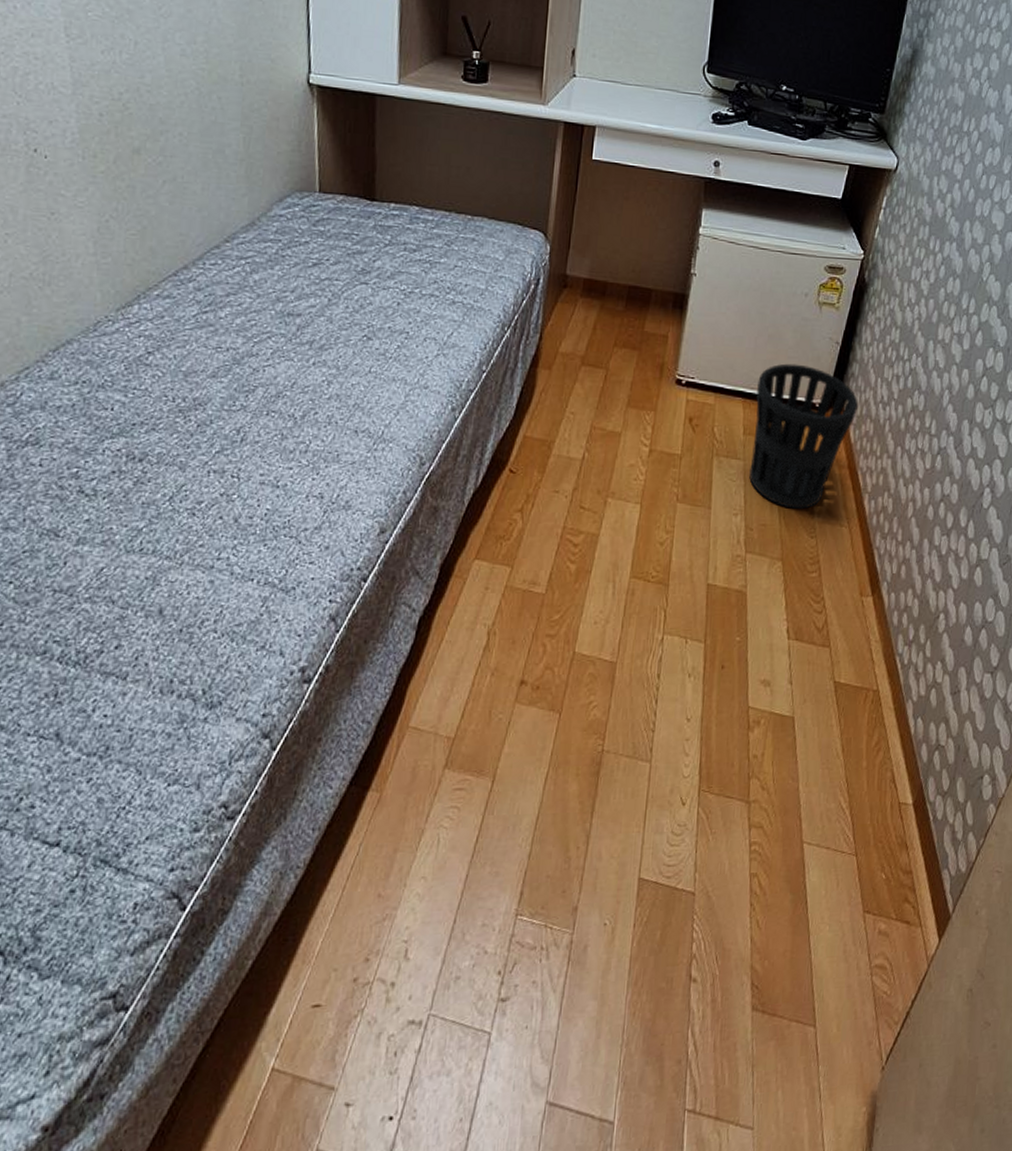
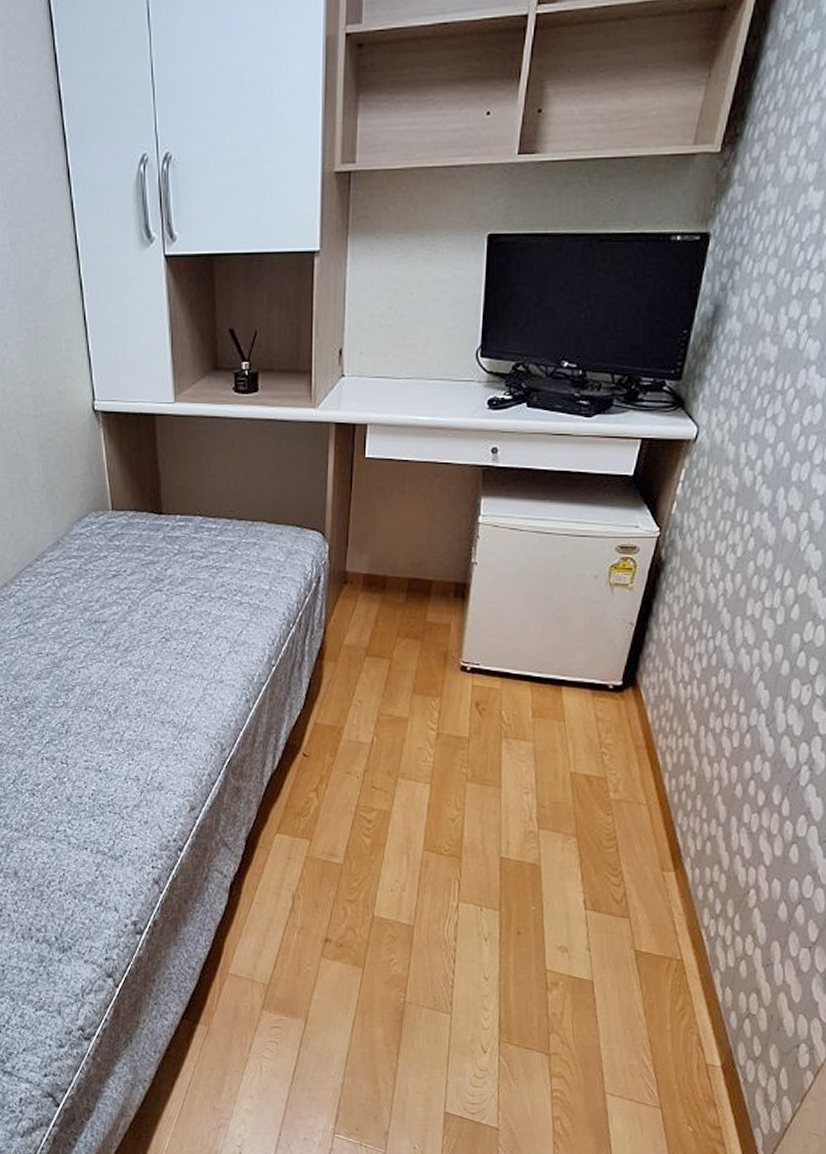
wastebasket: present [749,363,858,509] -> none [540,646,655,787]

